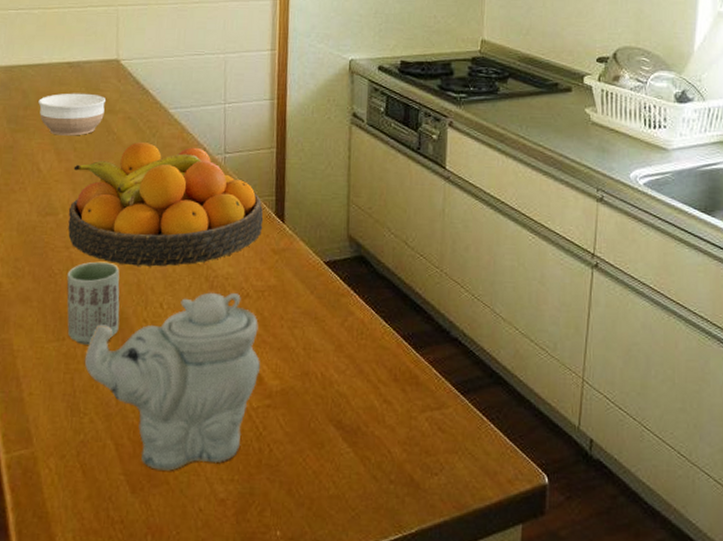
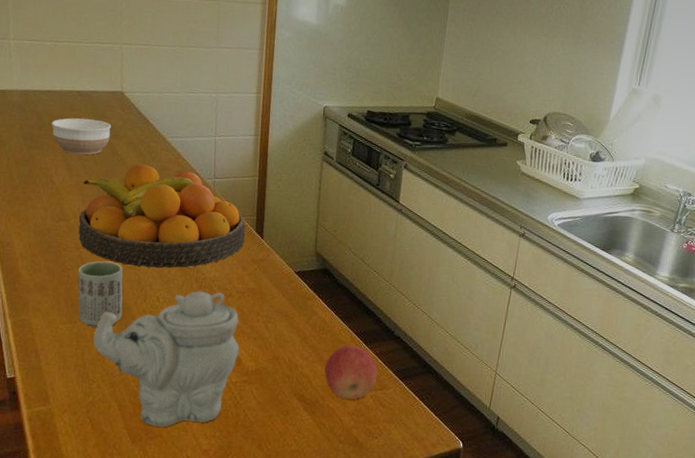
apple: none [366,352,432,425] -> present [324,345,378,400]

